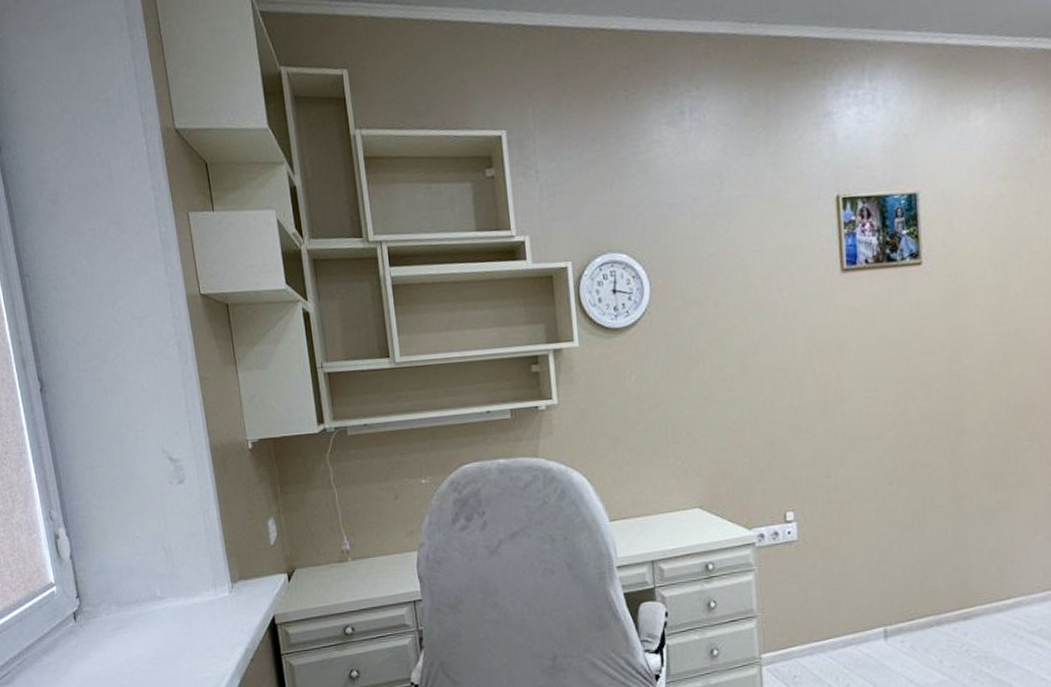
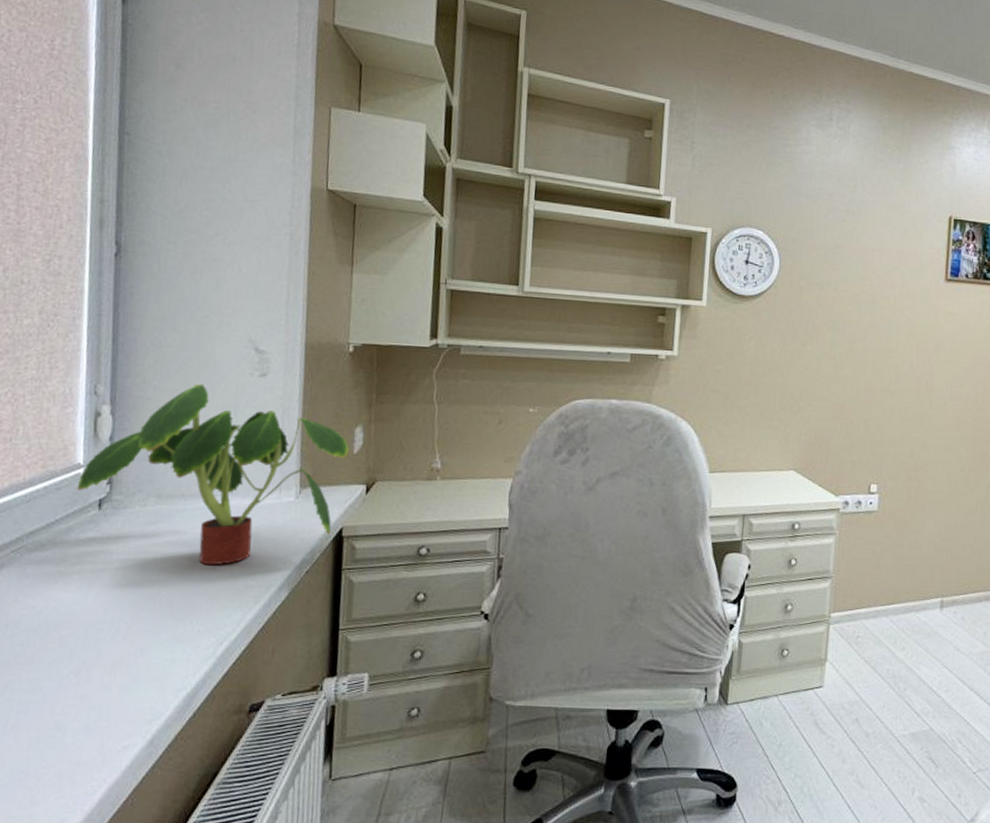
plant: none [54,497,267,662] -> present [76,383,349,566]

